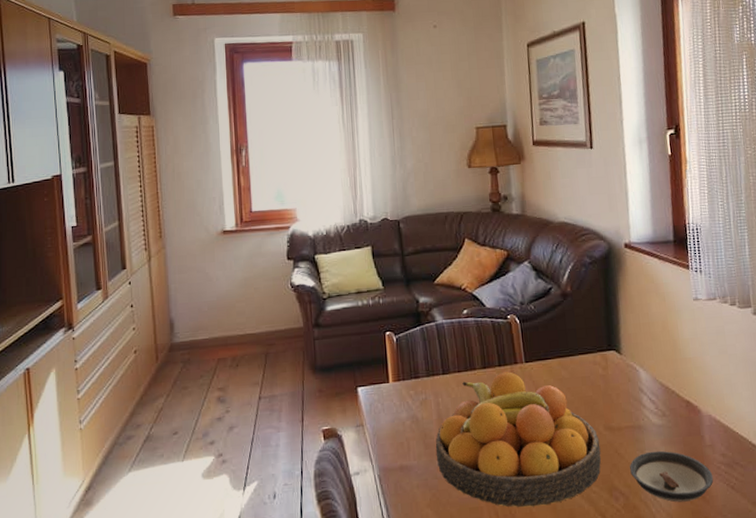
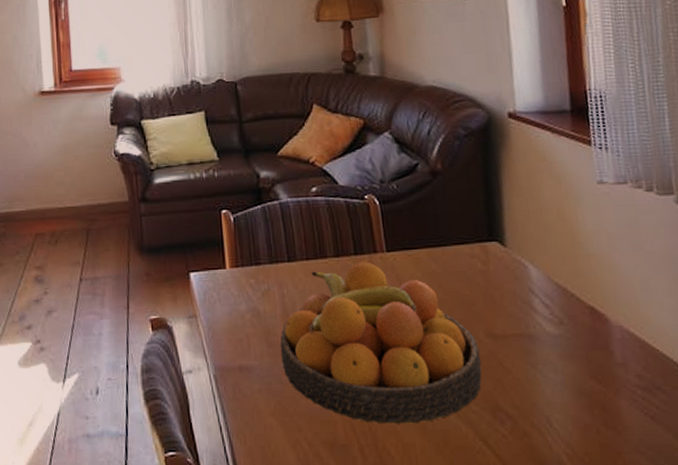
saucer: present [630,450,714,503] -> none [518,366,628,432]

